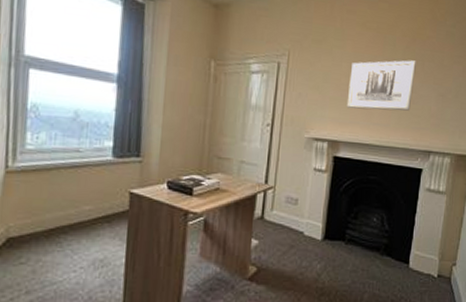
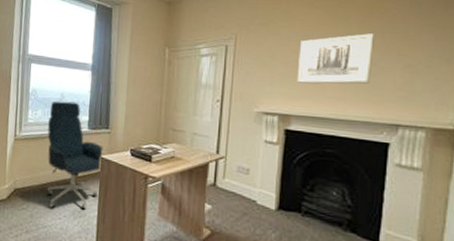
office chair: none [54,120,133,260] -> present [46,101,103,210]

